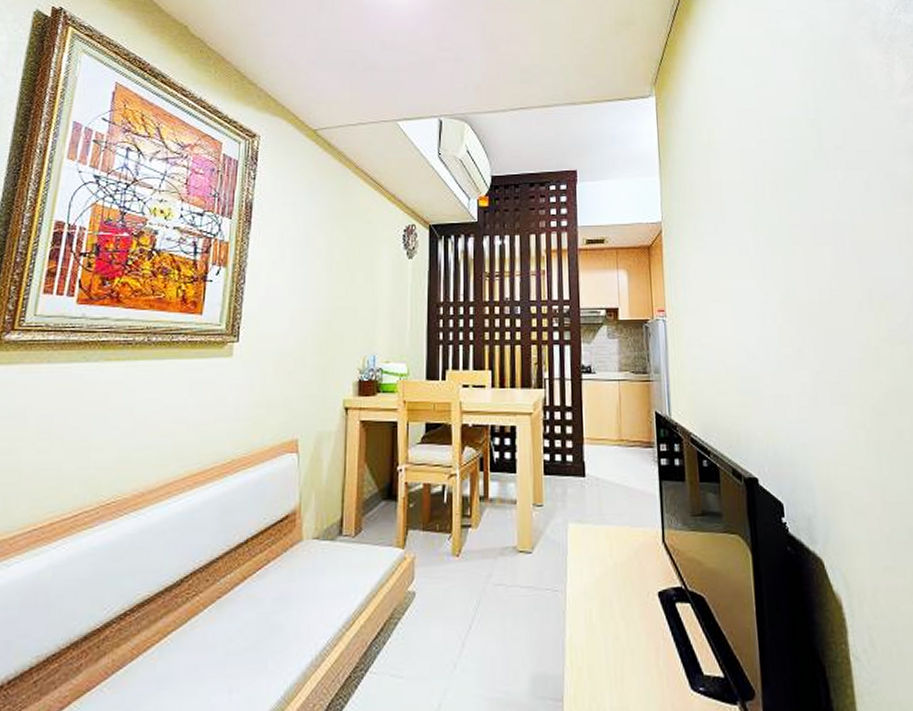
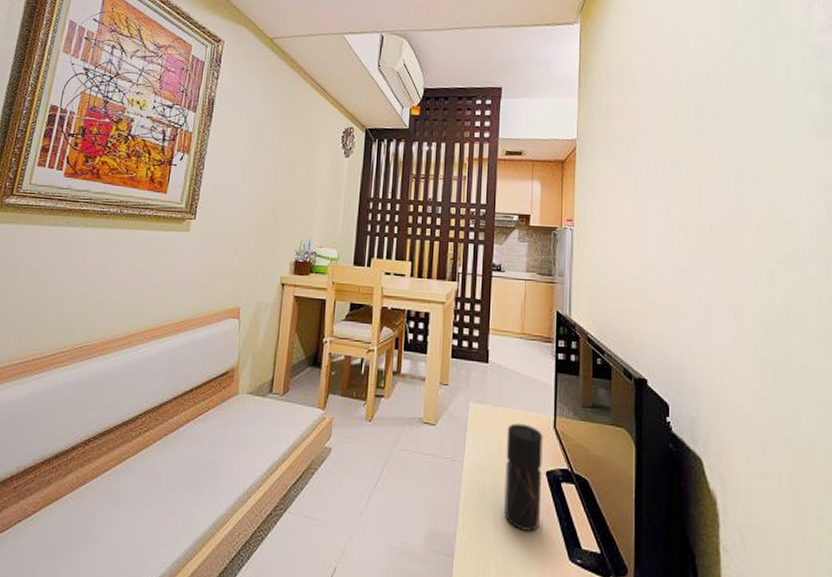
pepper grinder: none [611,541,657,662] -> present [504,423,543,531]

